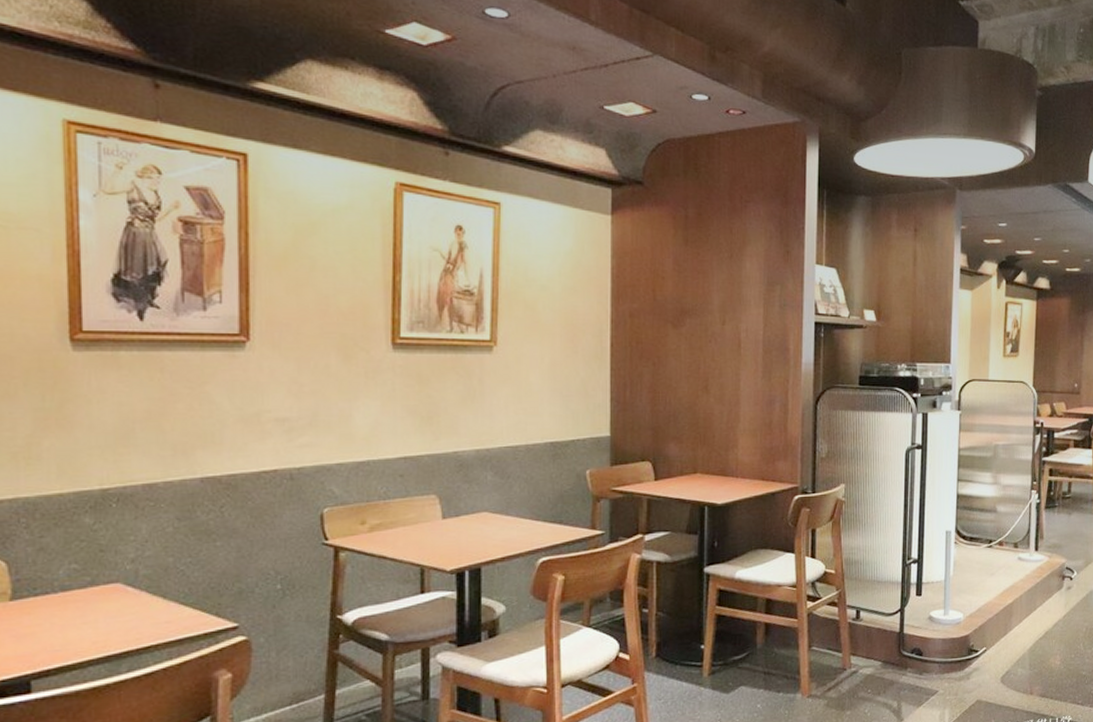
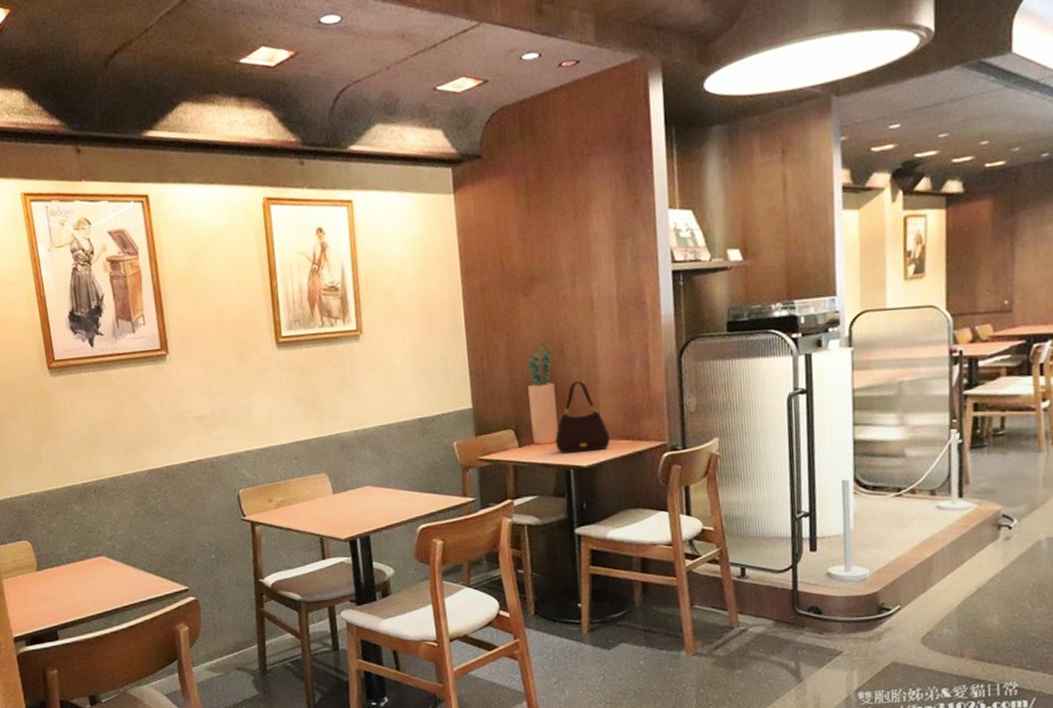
vase: none [670,374,697,480] -> present [528,341,559,445]
handbag: none [692,418,747,490] -> present [555,381,611,454]

